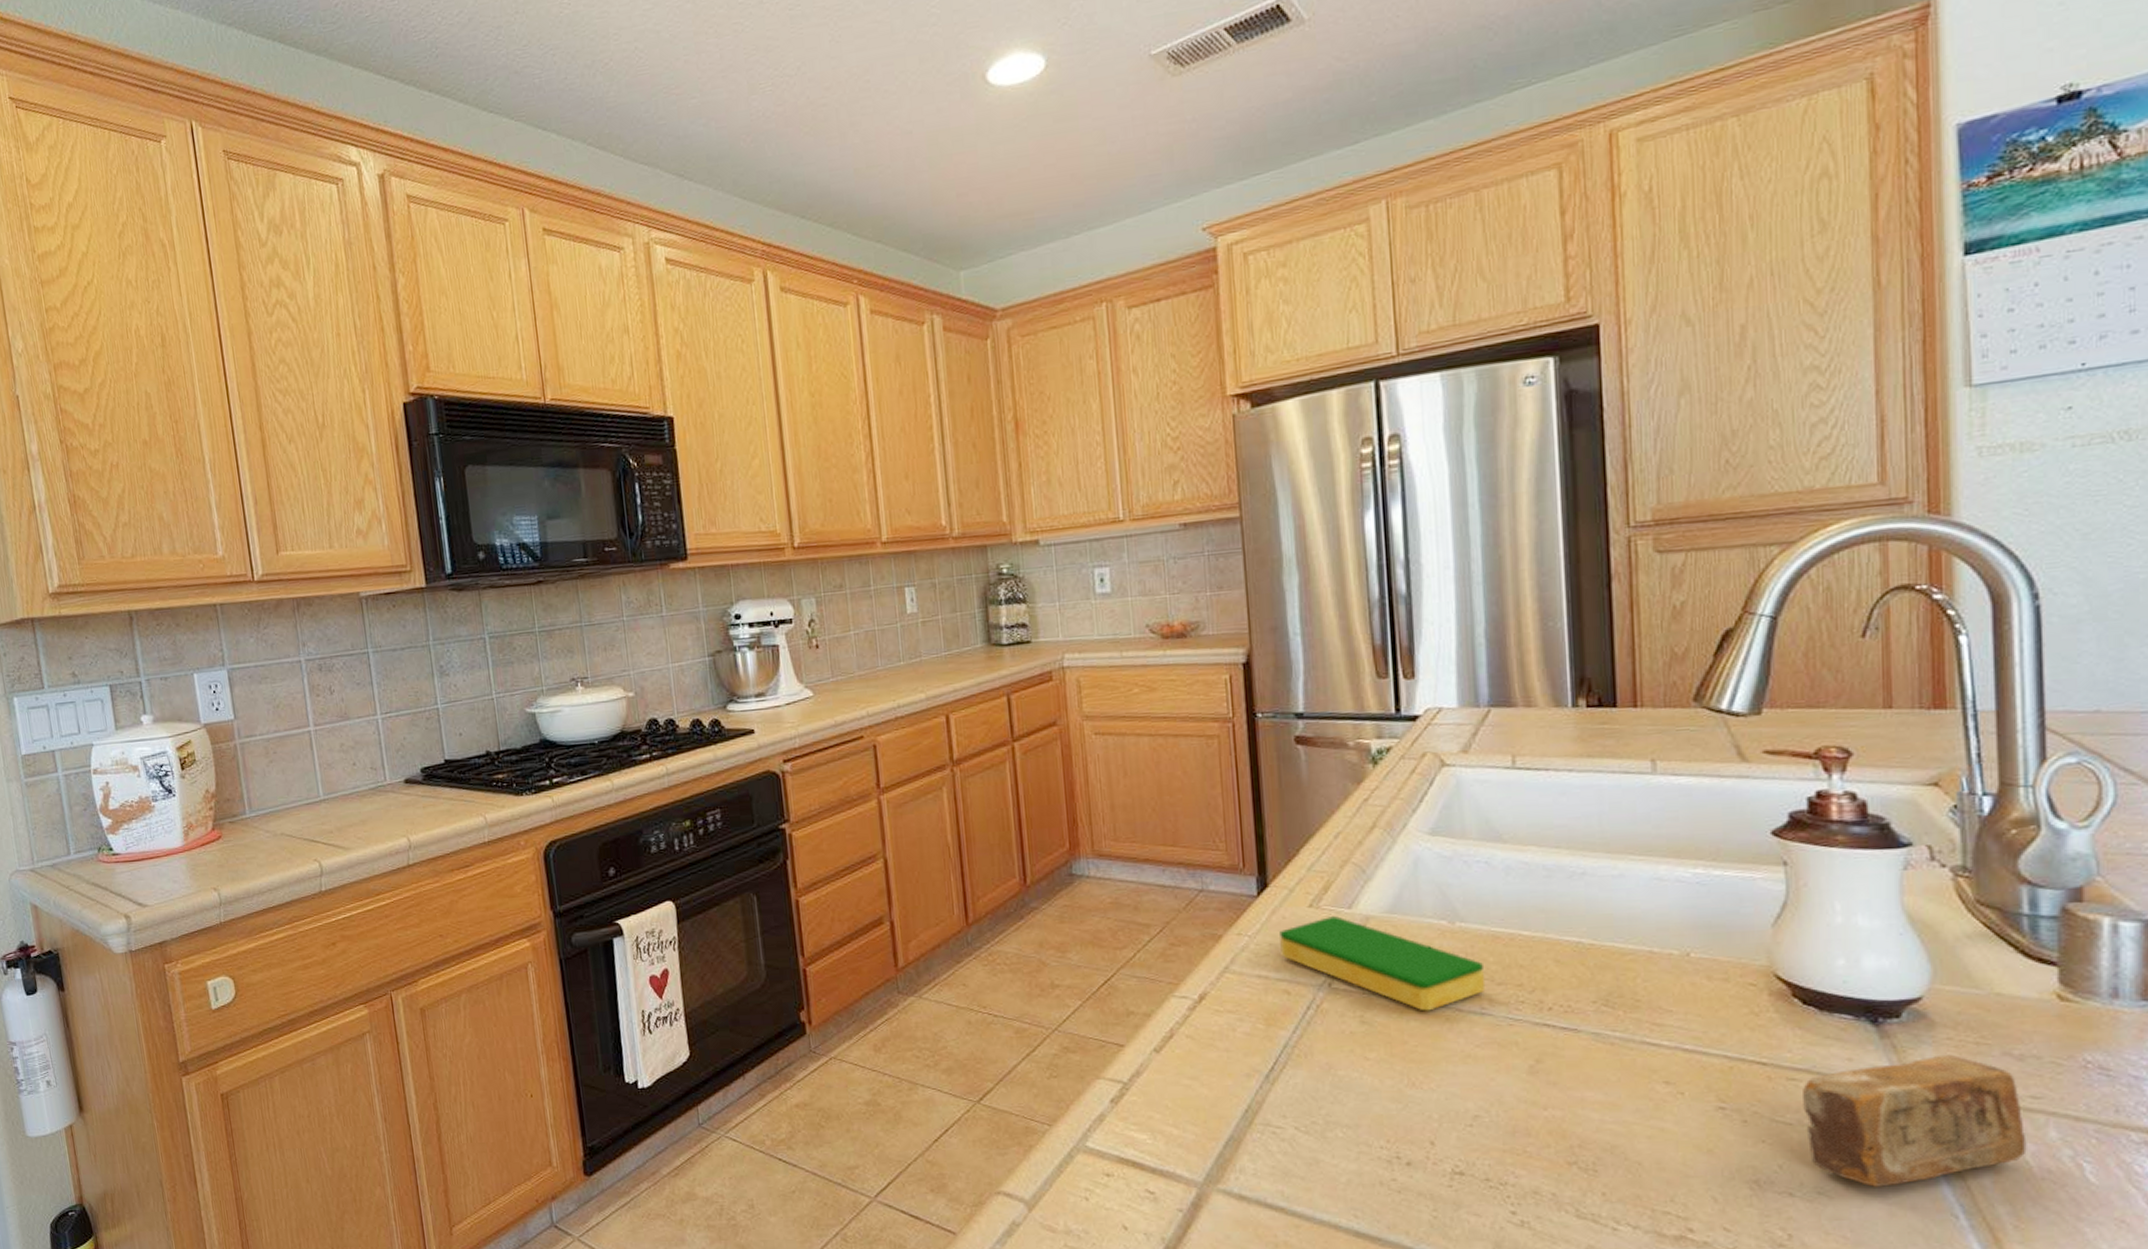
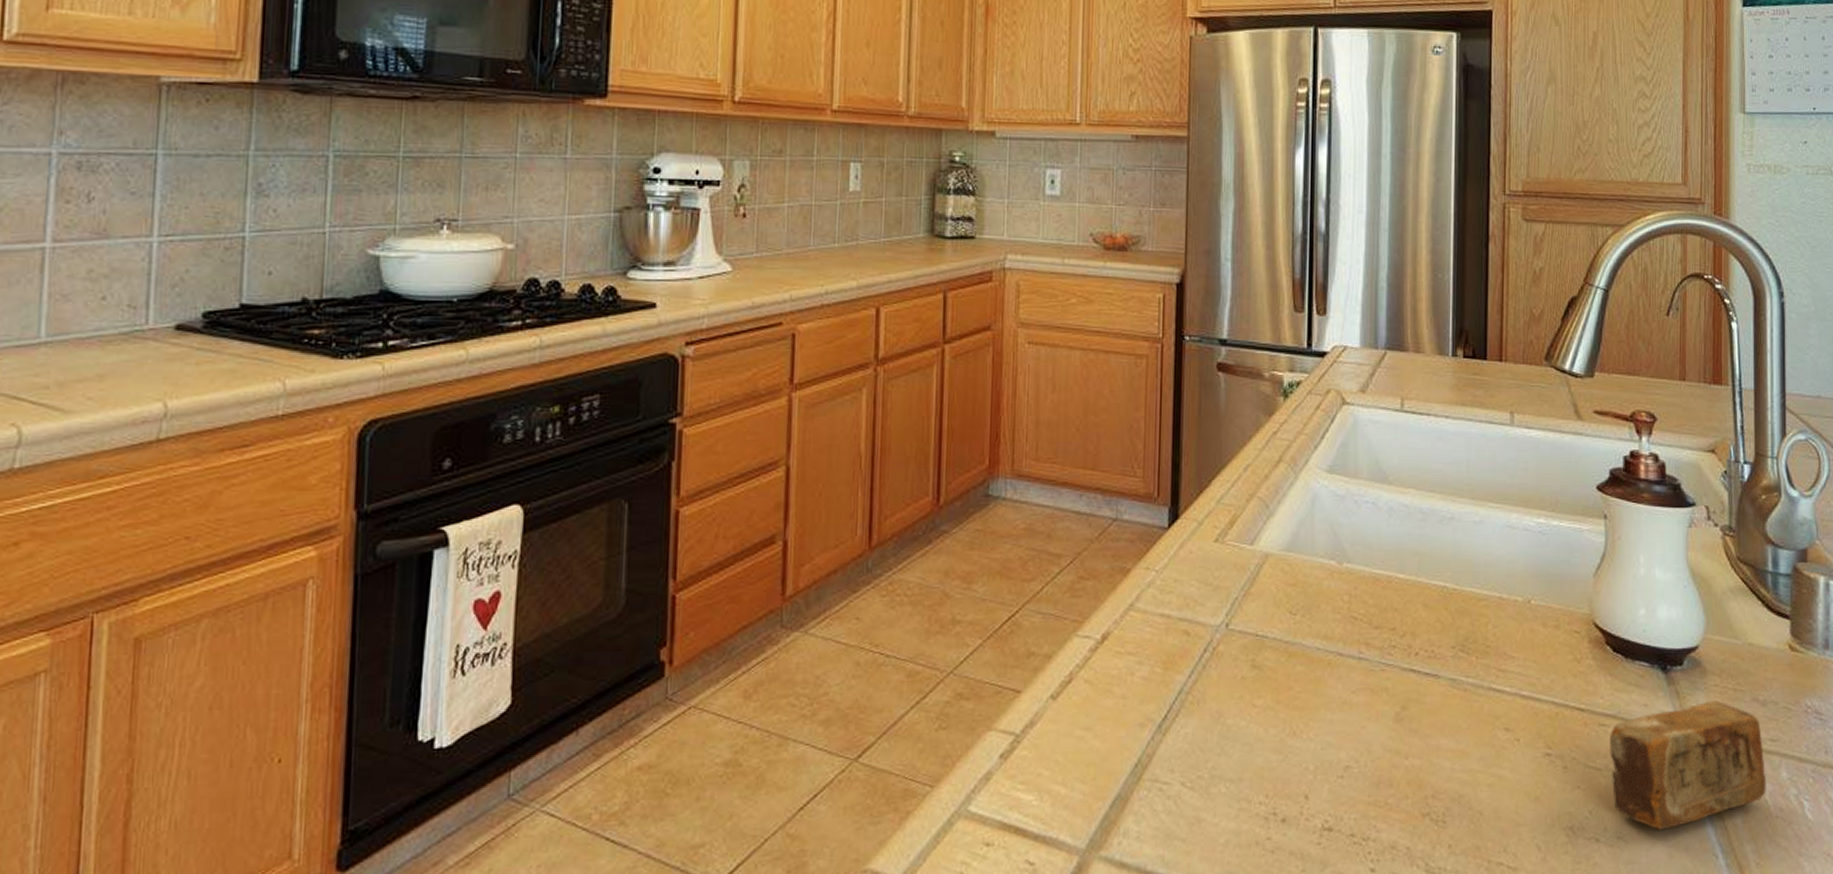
dish sponge: present [1279,916,1486,1011] -> none [1183,553,1365,655]

